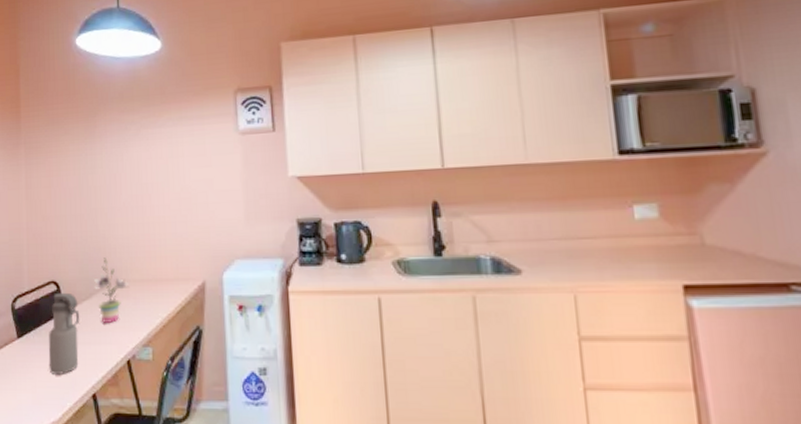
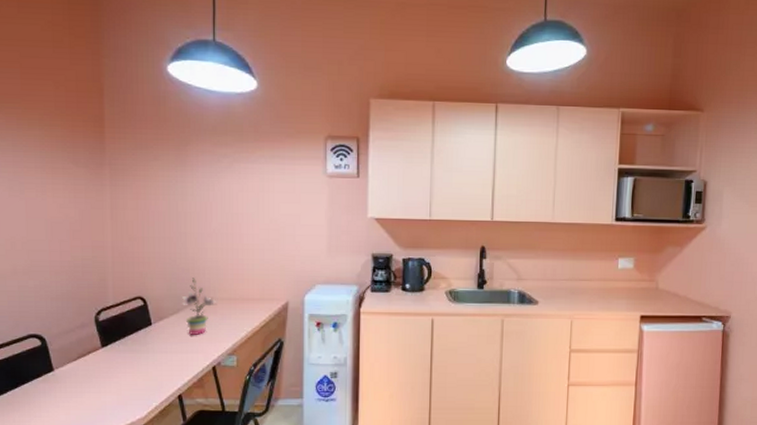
water bottle: present [48,292,80,374] -> none [134,307,167,379]

